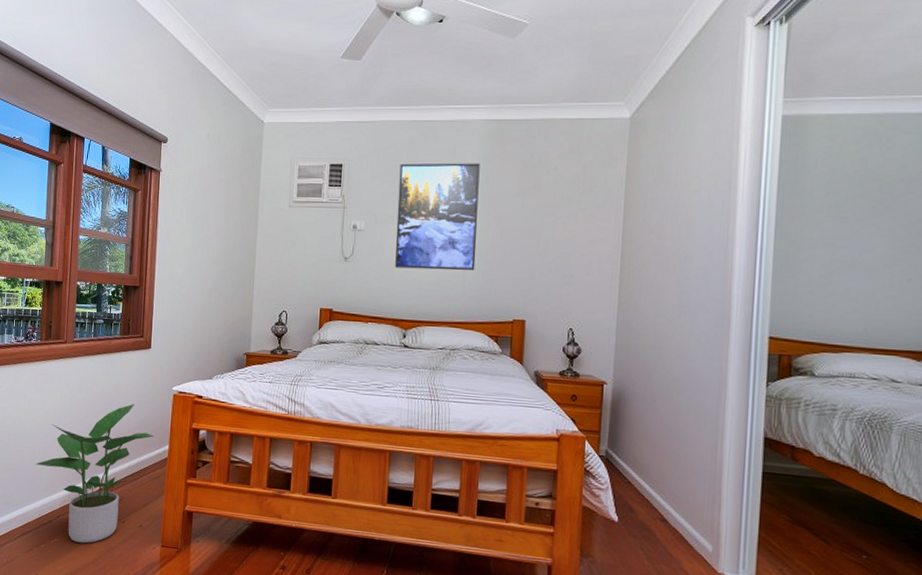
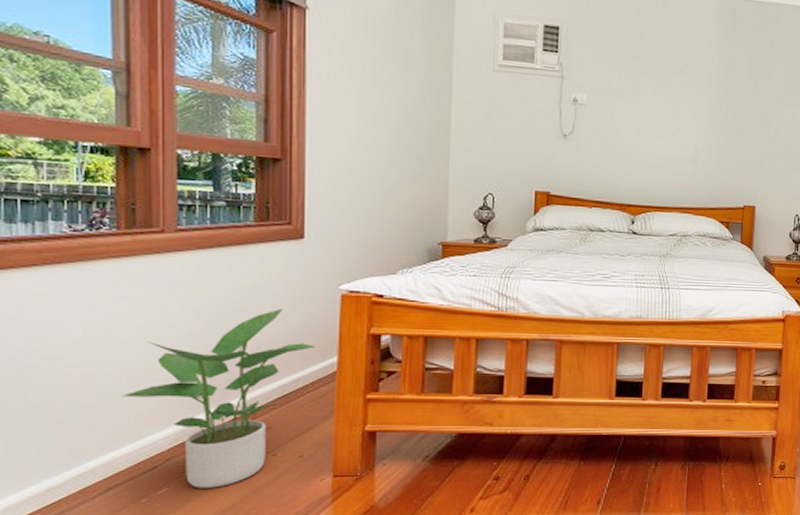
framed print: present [395,163,480,271] -> none [622,33,713,154]

